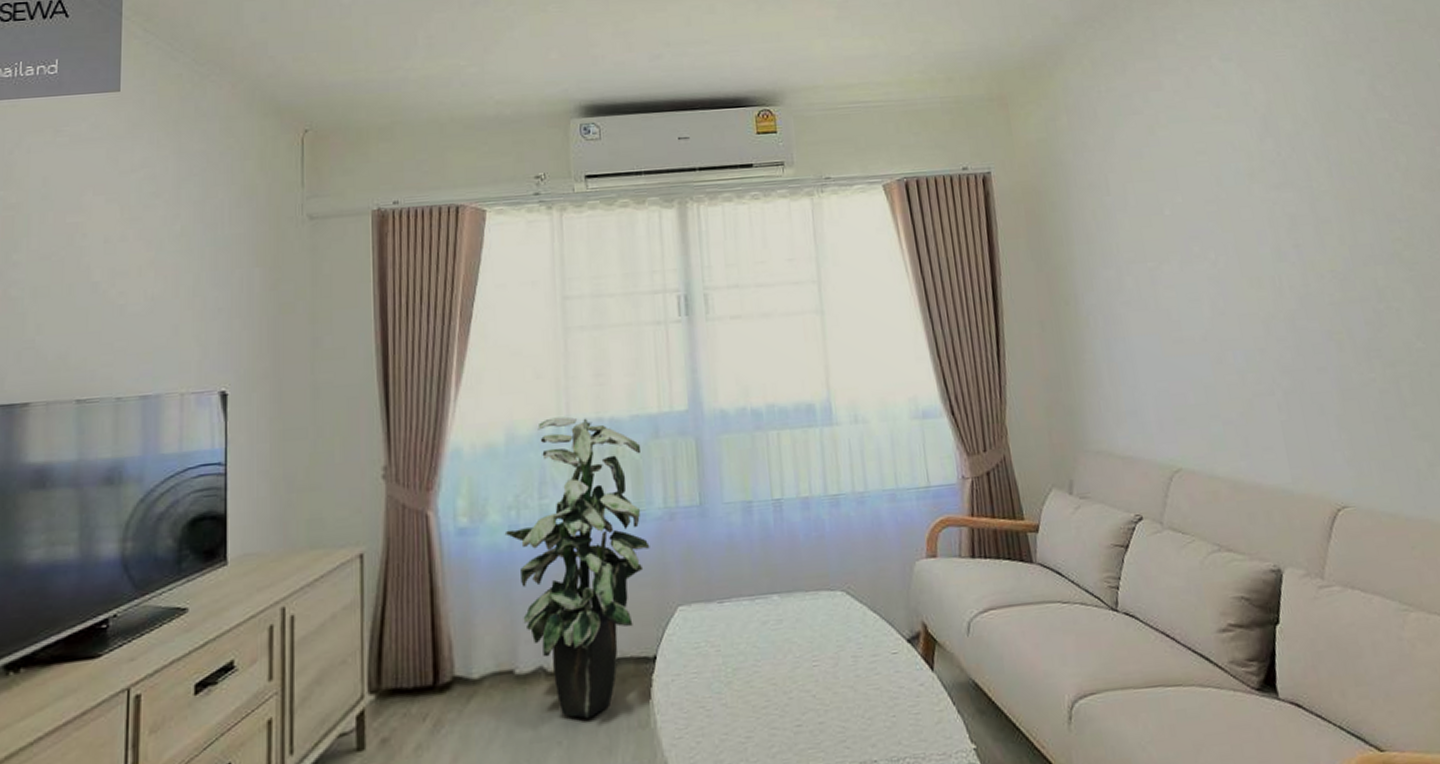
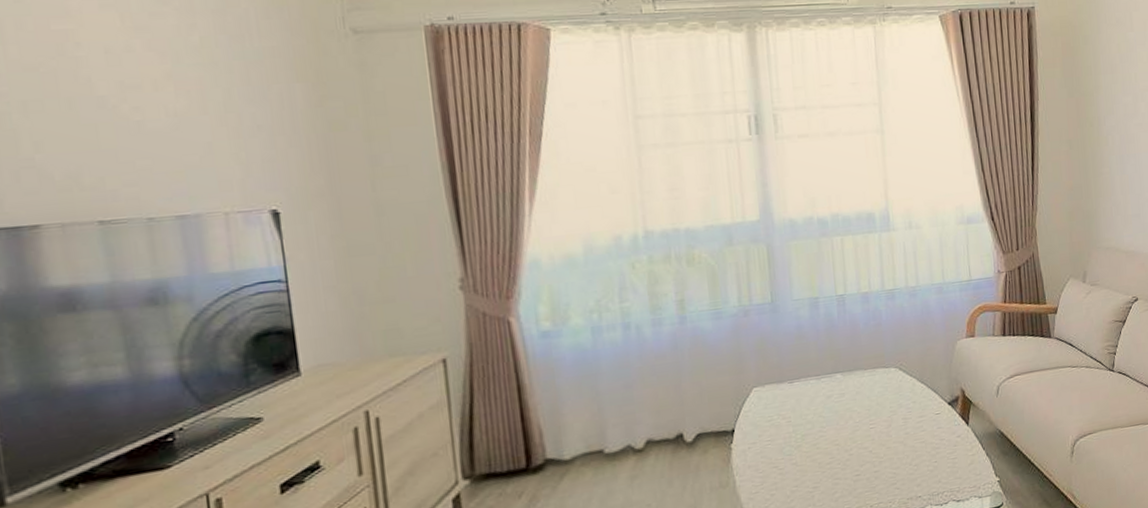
indoor plant: present [504,416,650,718] -> none [587,228,727,484]

